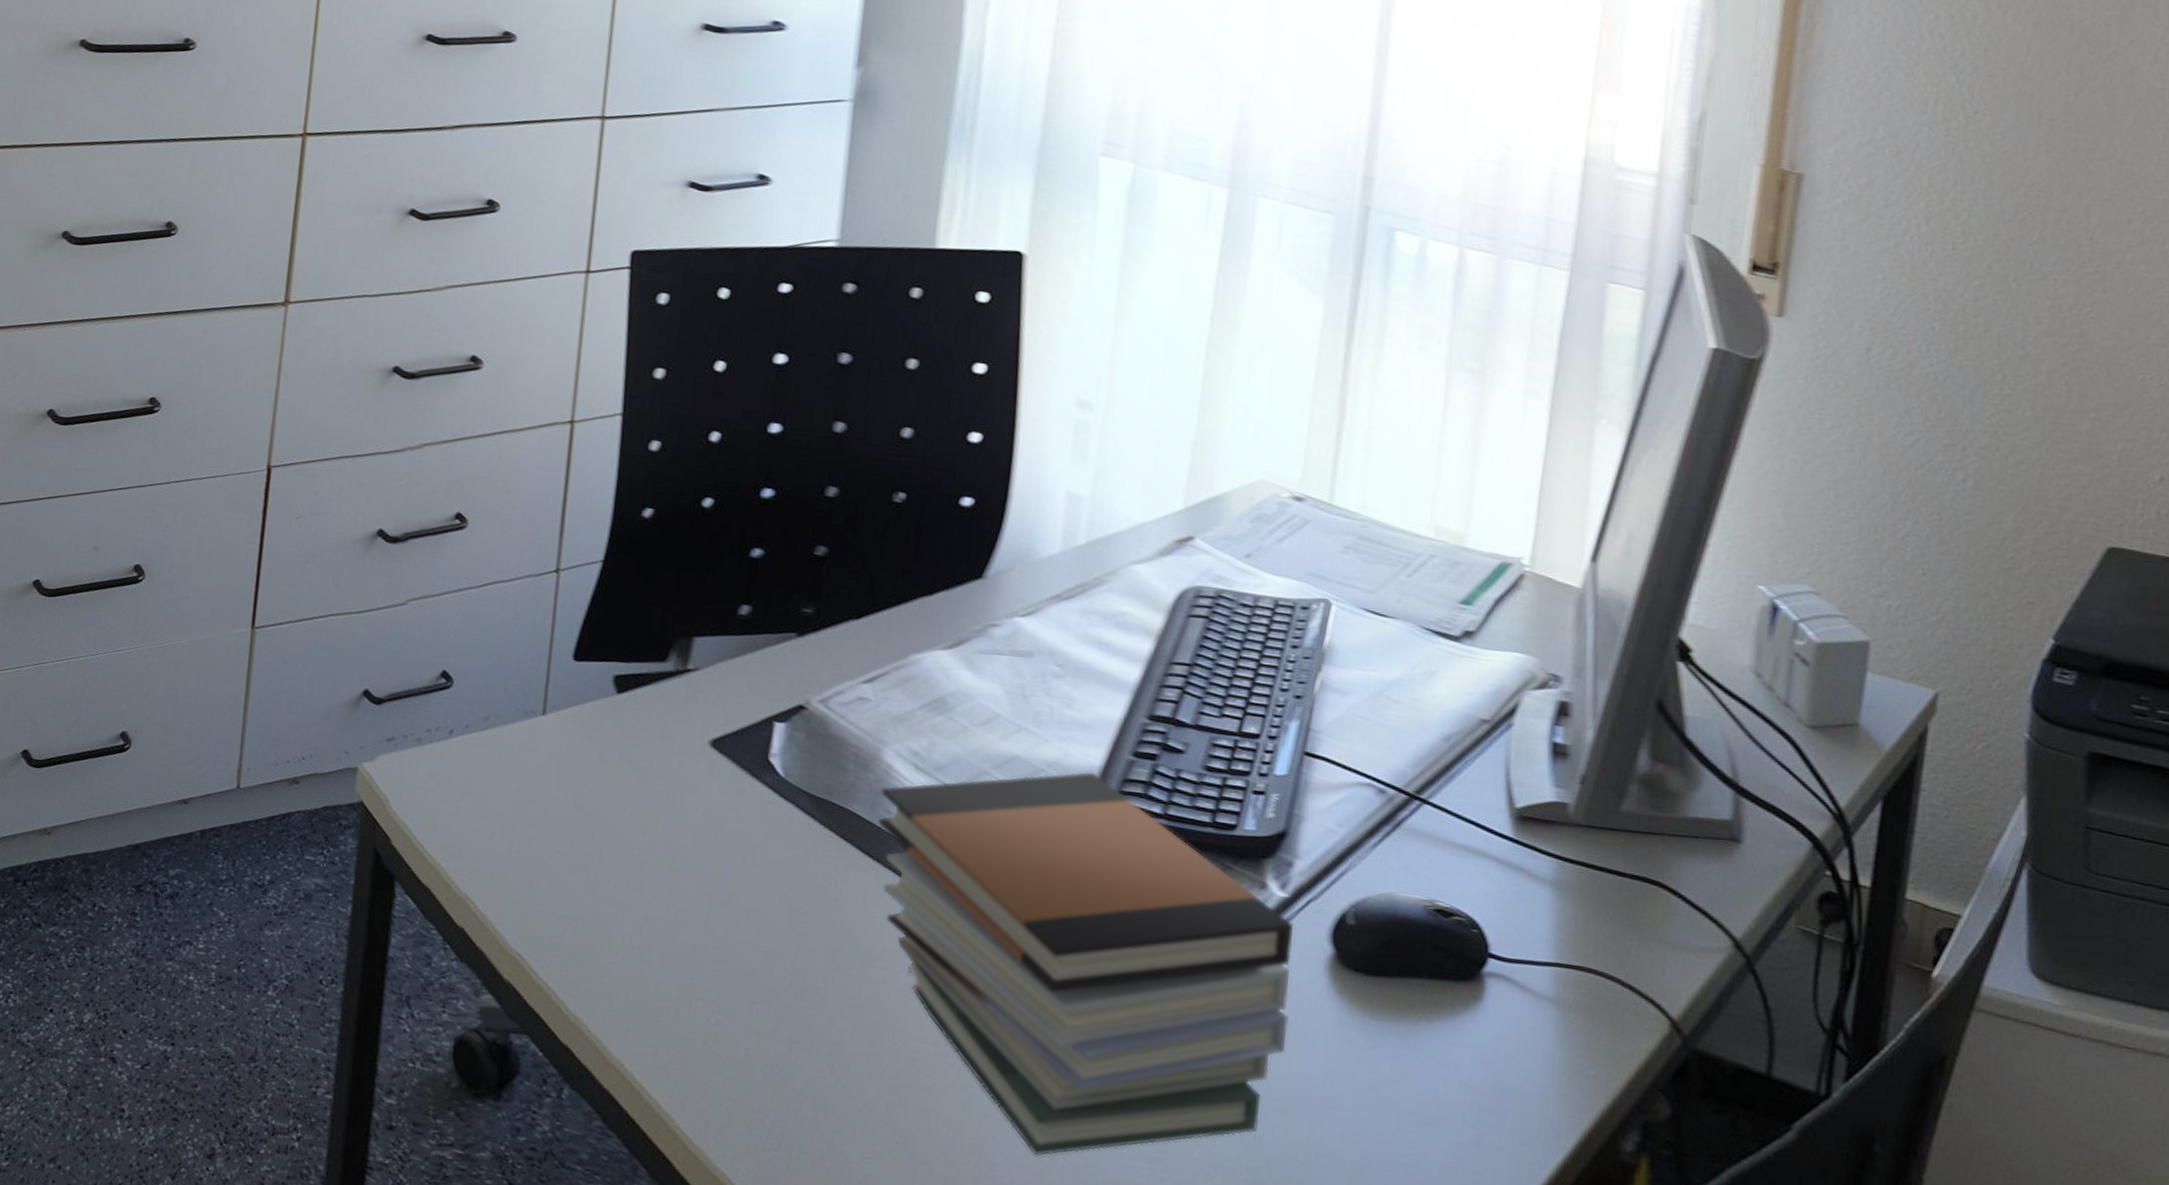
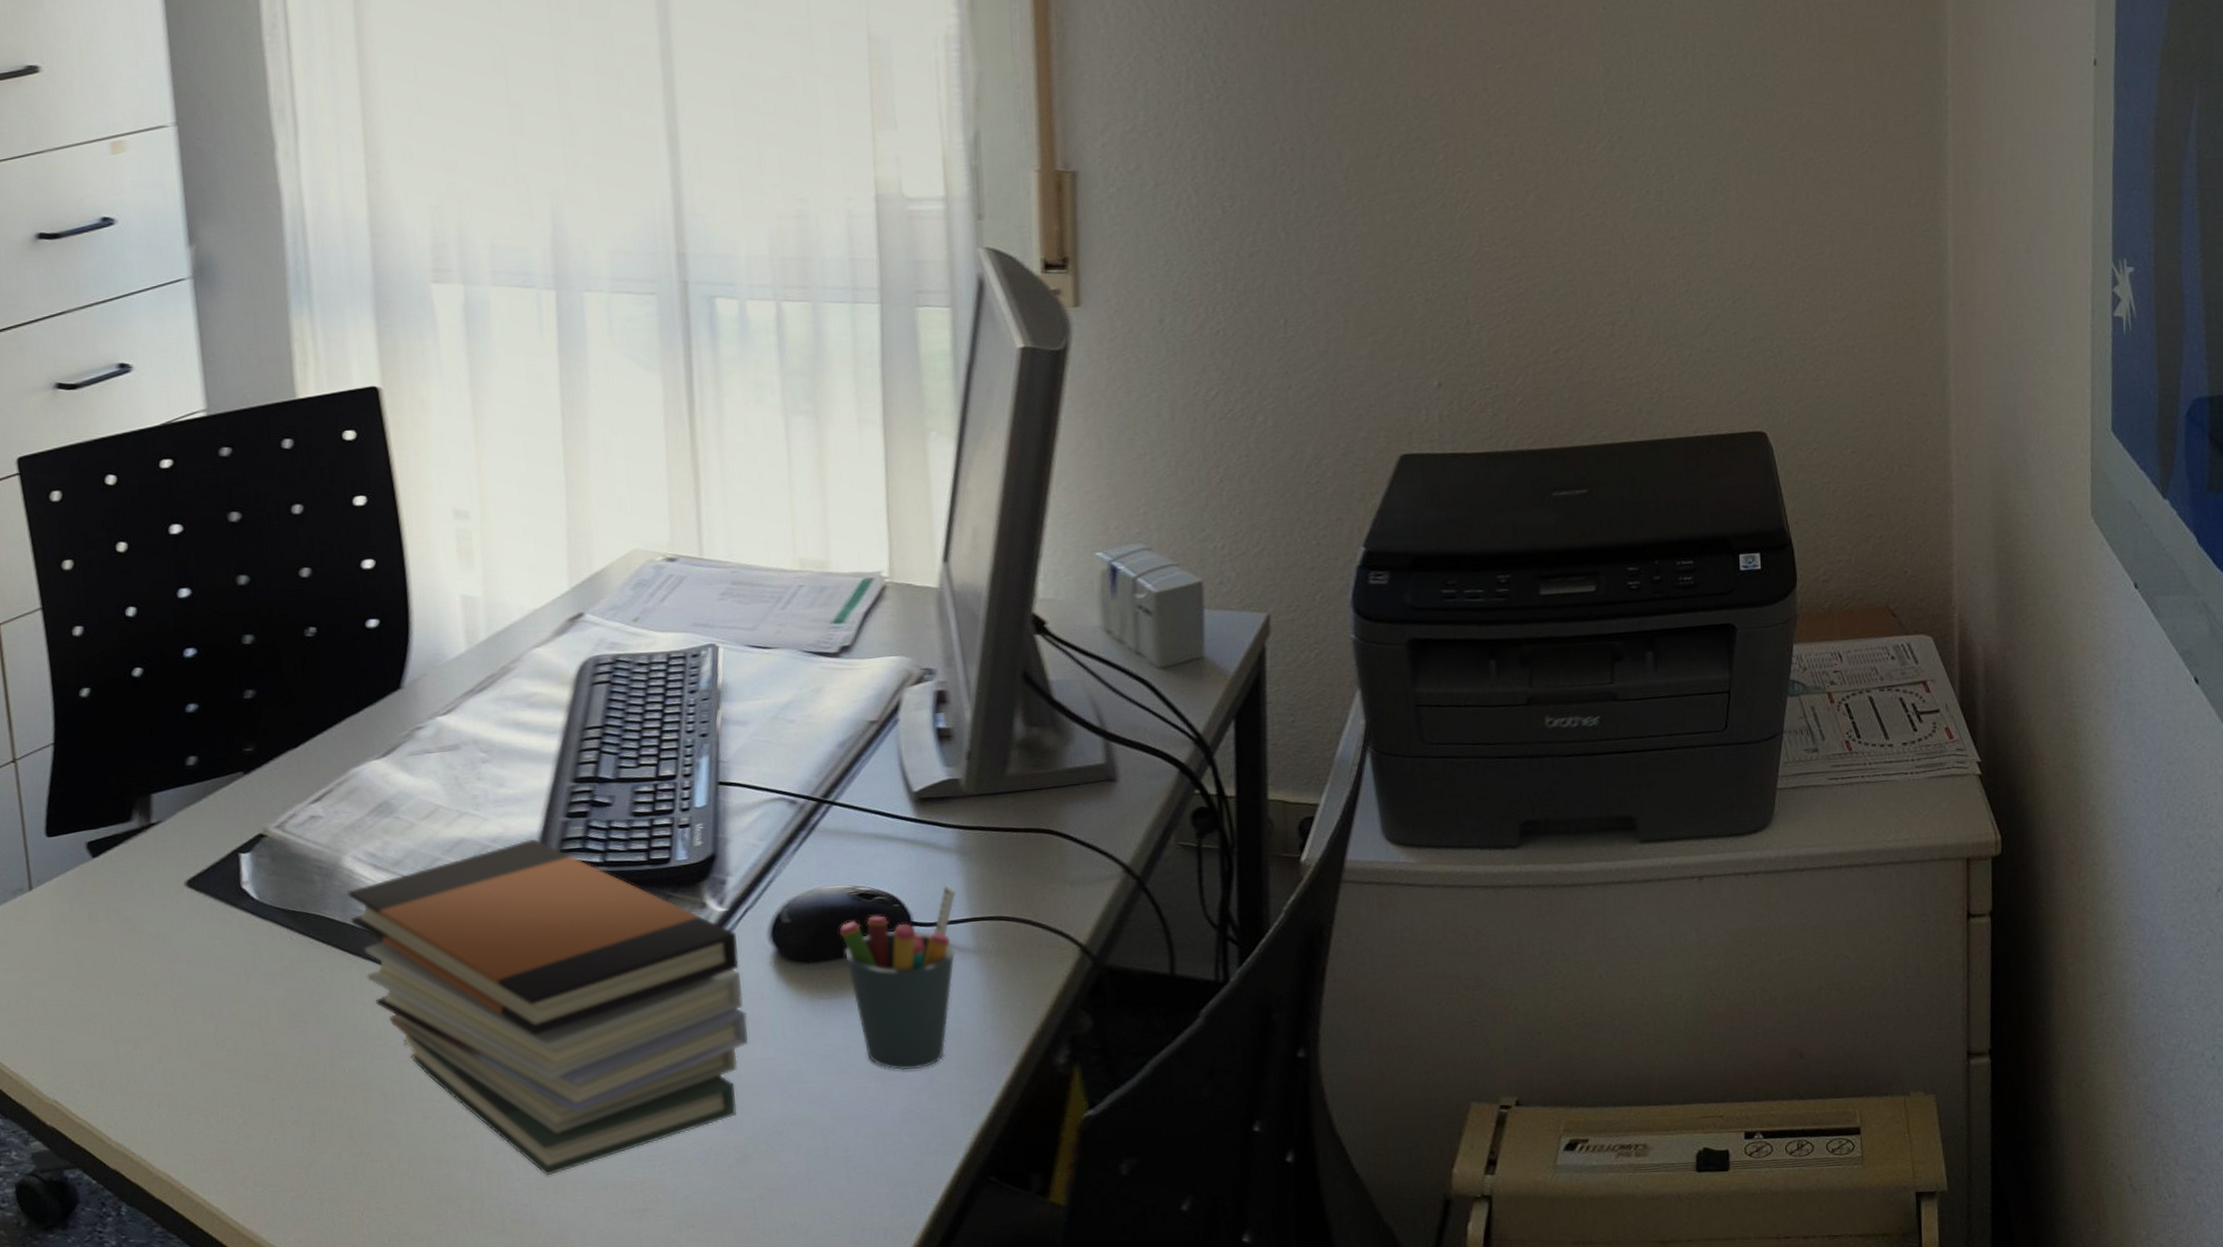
pen holder: none [1407,919,1544,1123] -> present [839,884,957,1071]

